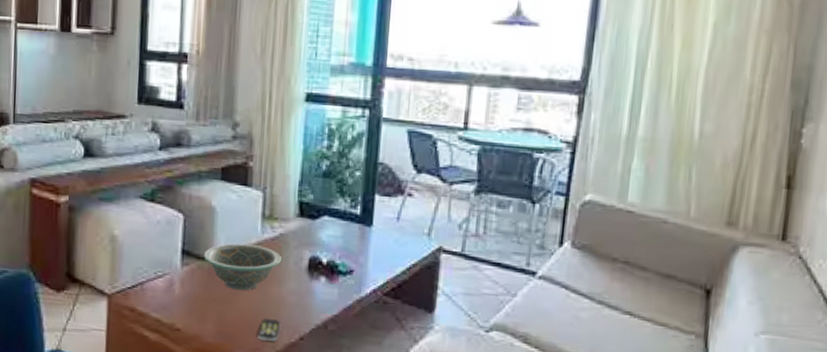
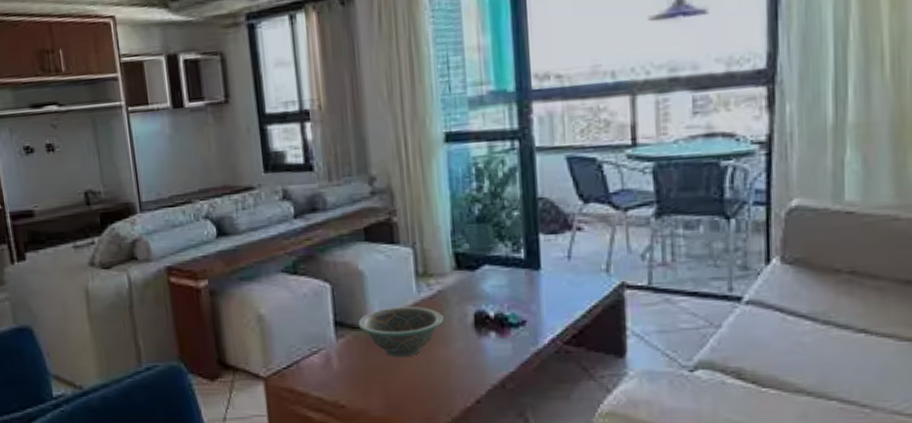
remote control: present [258,317,281,343] -> none [429,383,453,409]

